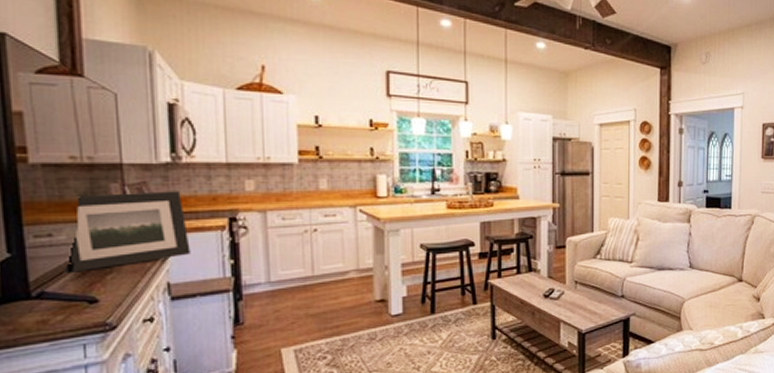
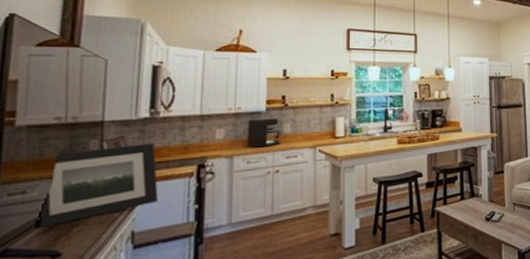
coffee maker: none [279,171,318,203] -> present [247,117,281,148]

